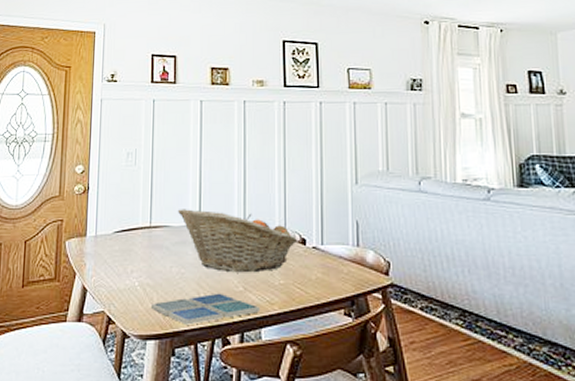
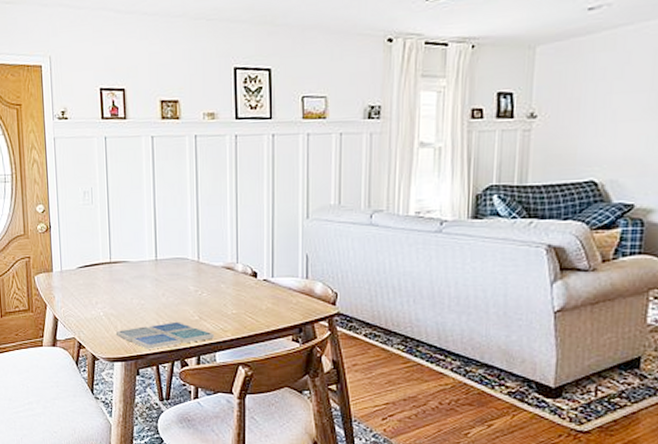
fruit basket: present [178,209,297,273] -> none [135,245,248,304]

